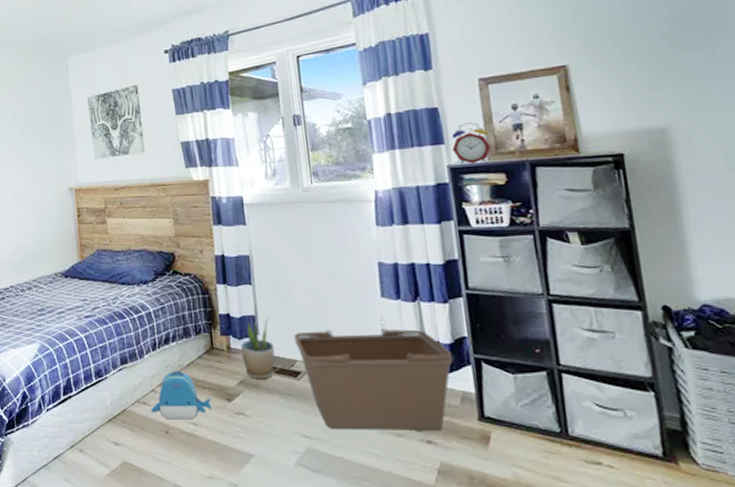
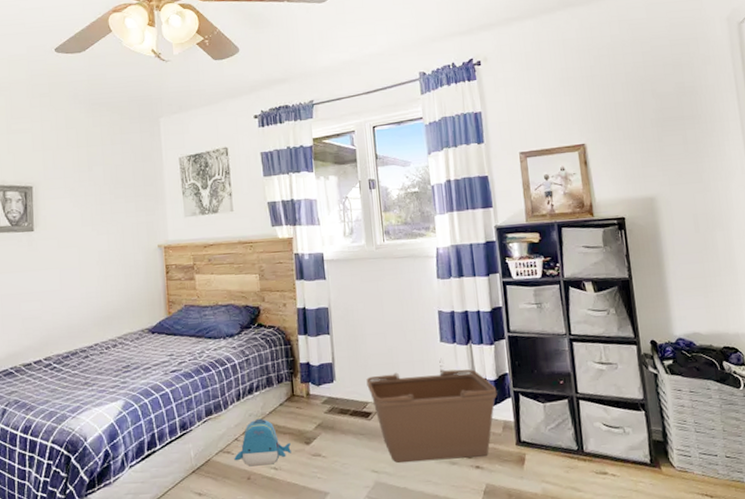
potted plant: present [241,316,275,380] -> none [319,363,350,422]
alarm clock: present [452,122,491,164] -> none [498,189,528,225]

